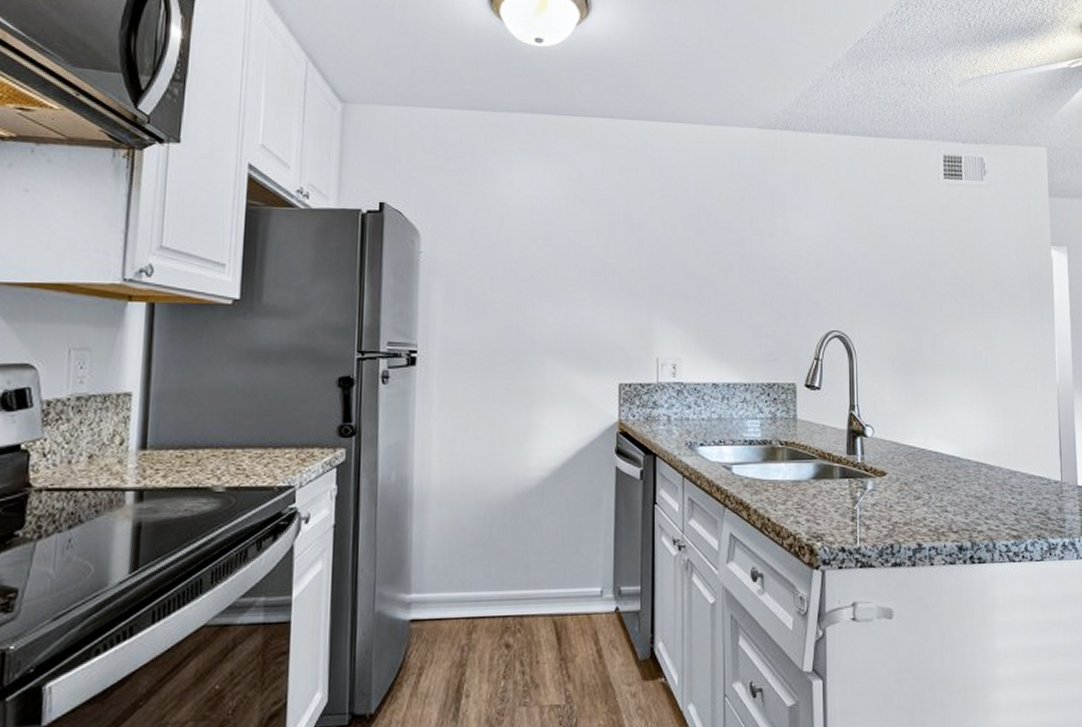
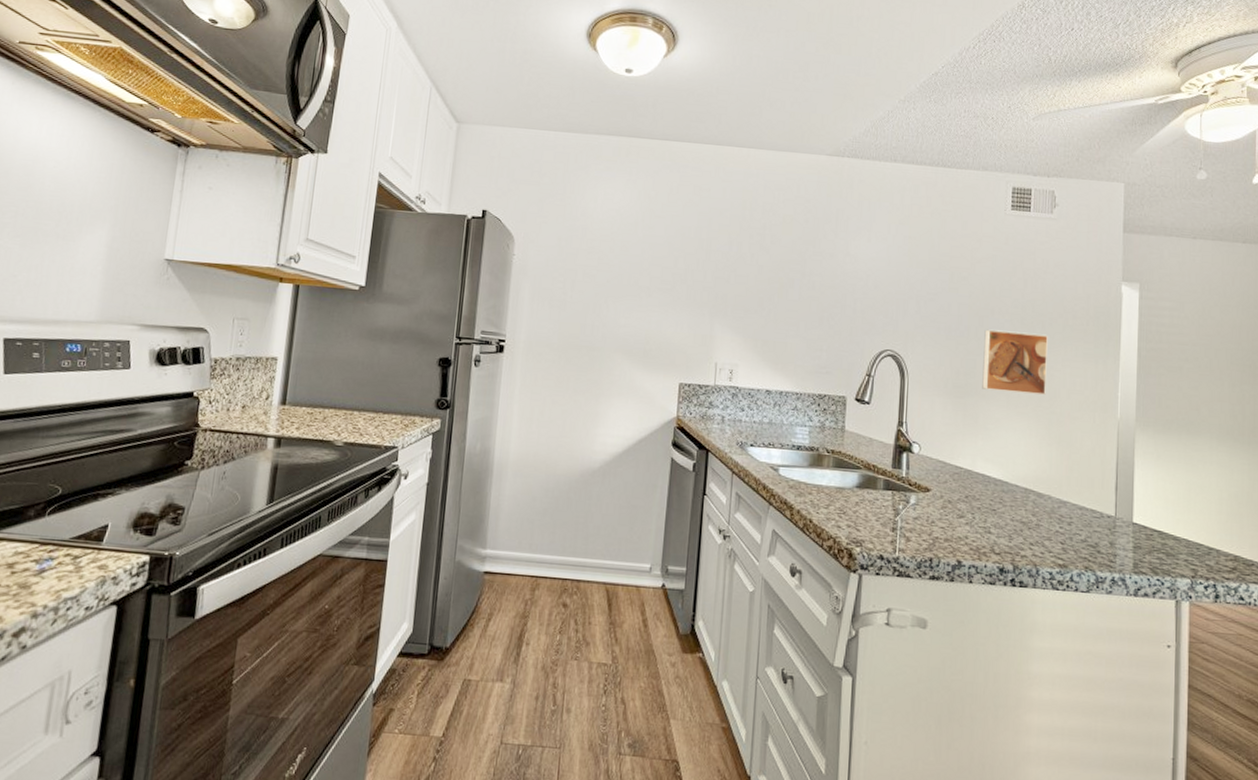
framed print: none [927,302,989,366] -> present [982,329,1048,396]

